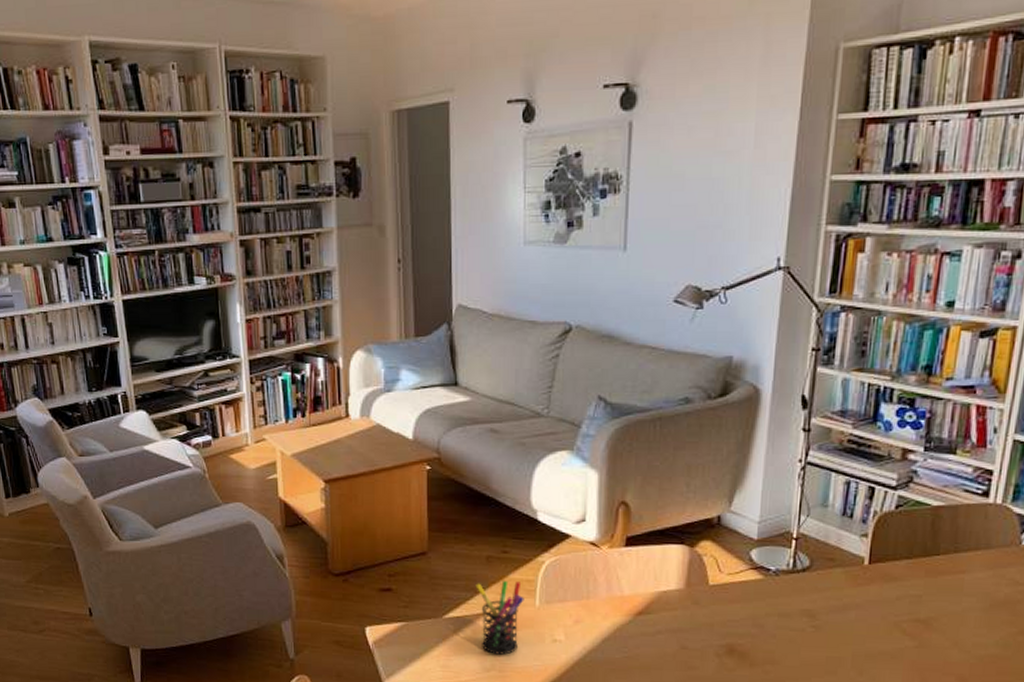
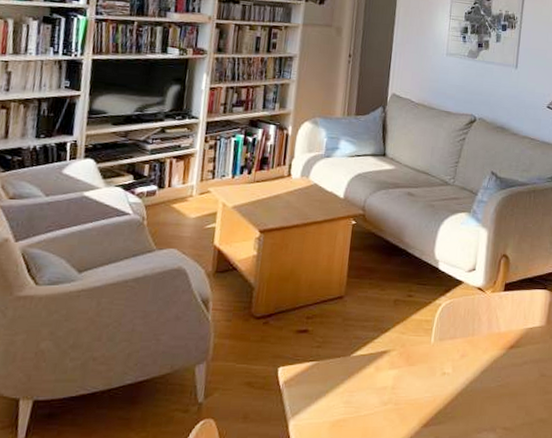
pen holder: present [475,581,524,655] -> none [382,322,422,389]

